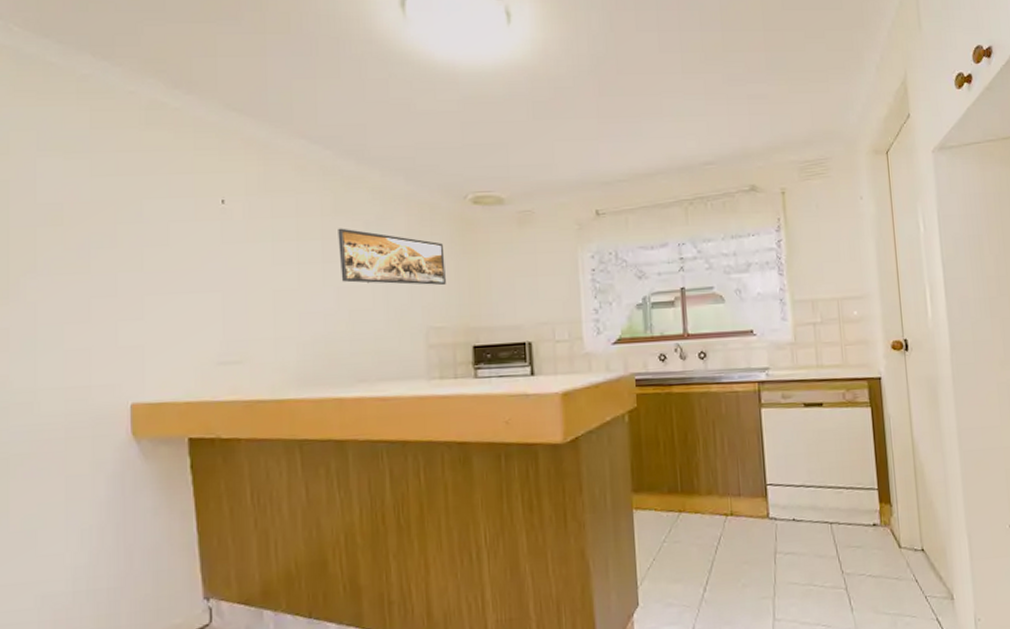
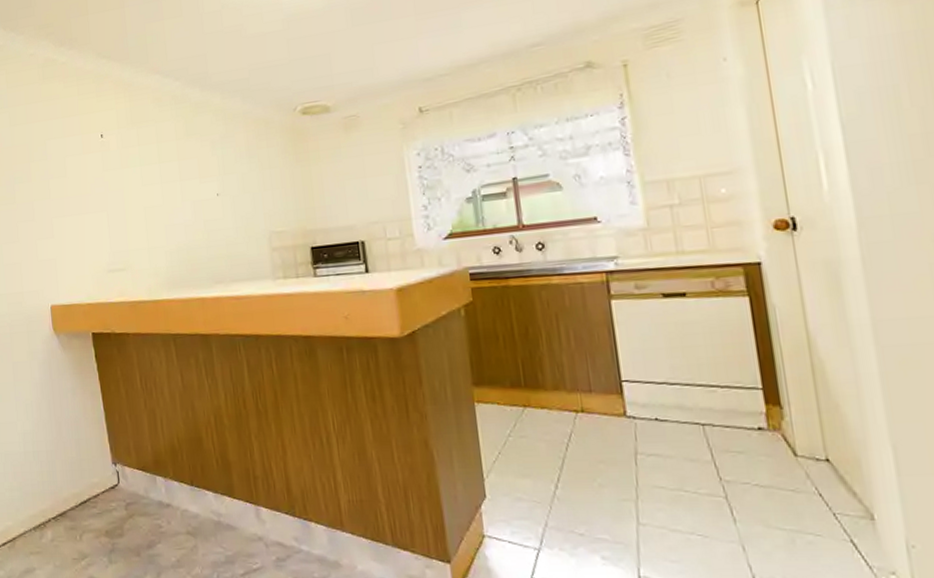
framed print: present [338,228,446,286] -> none [190,148,283,196]

